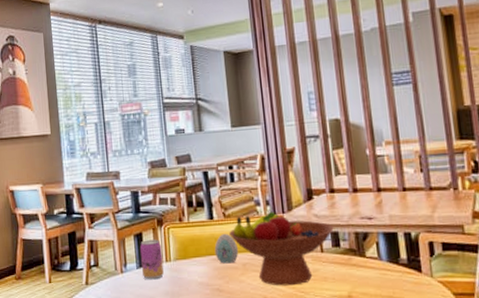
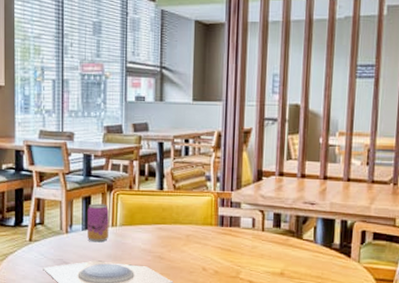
decorative egg: present [214,233,239,264] -> none [160,204,184,234]
fruit bowl: present [229,211,334,286] -> none [177,187,278,259]

